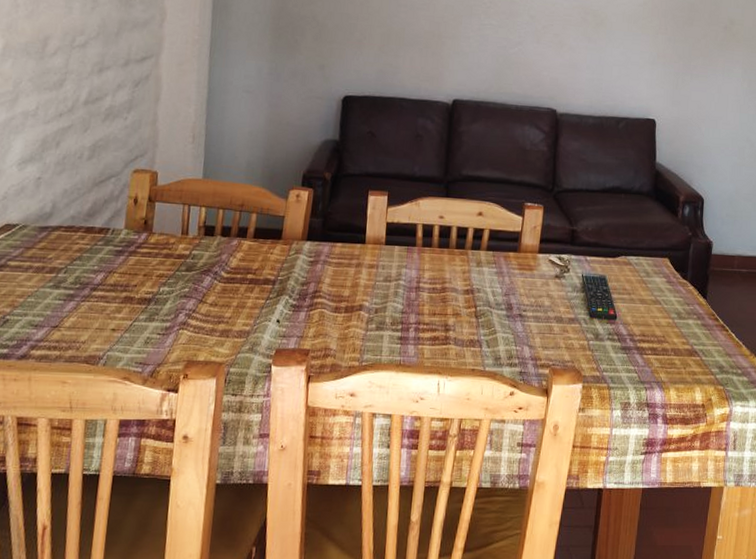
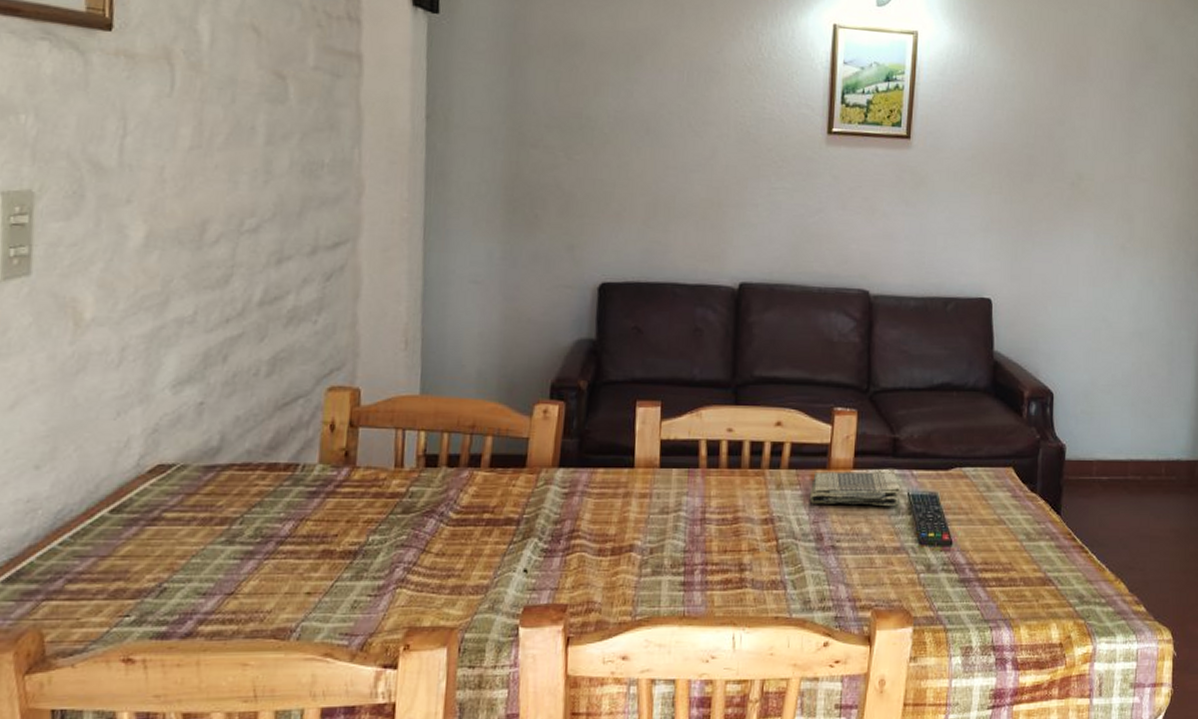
dish towel: none [502,254,577,285] -> present [809,471,901,507]

